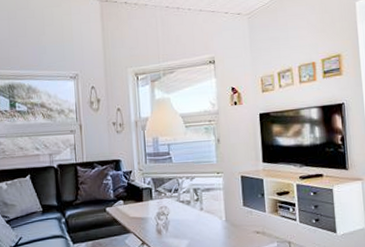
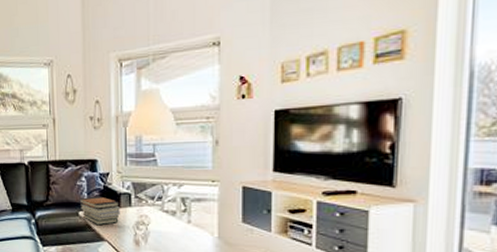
book stack: none [106,192,143,219] -> present [79,196,120,226]

